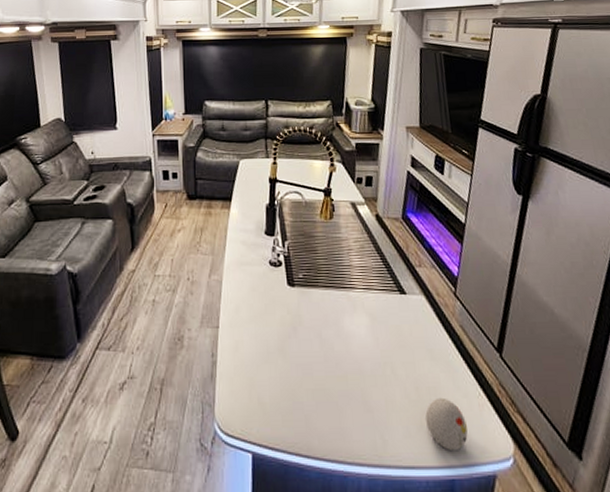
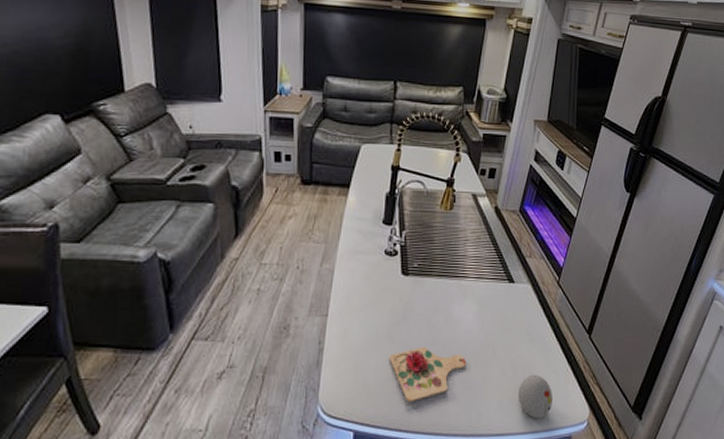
cutting board: none [282,362,364,424] -> present [389,346,467,403]

